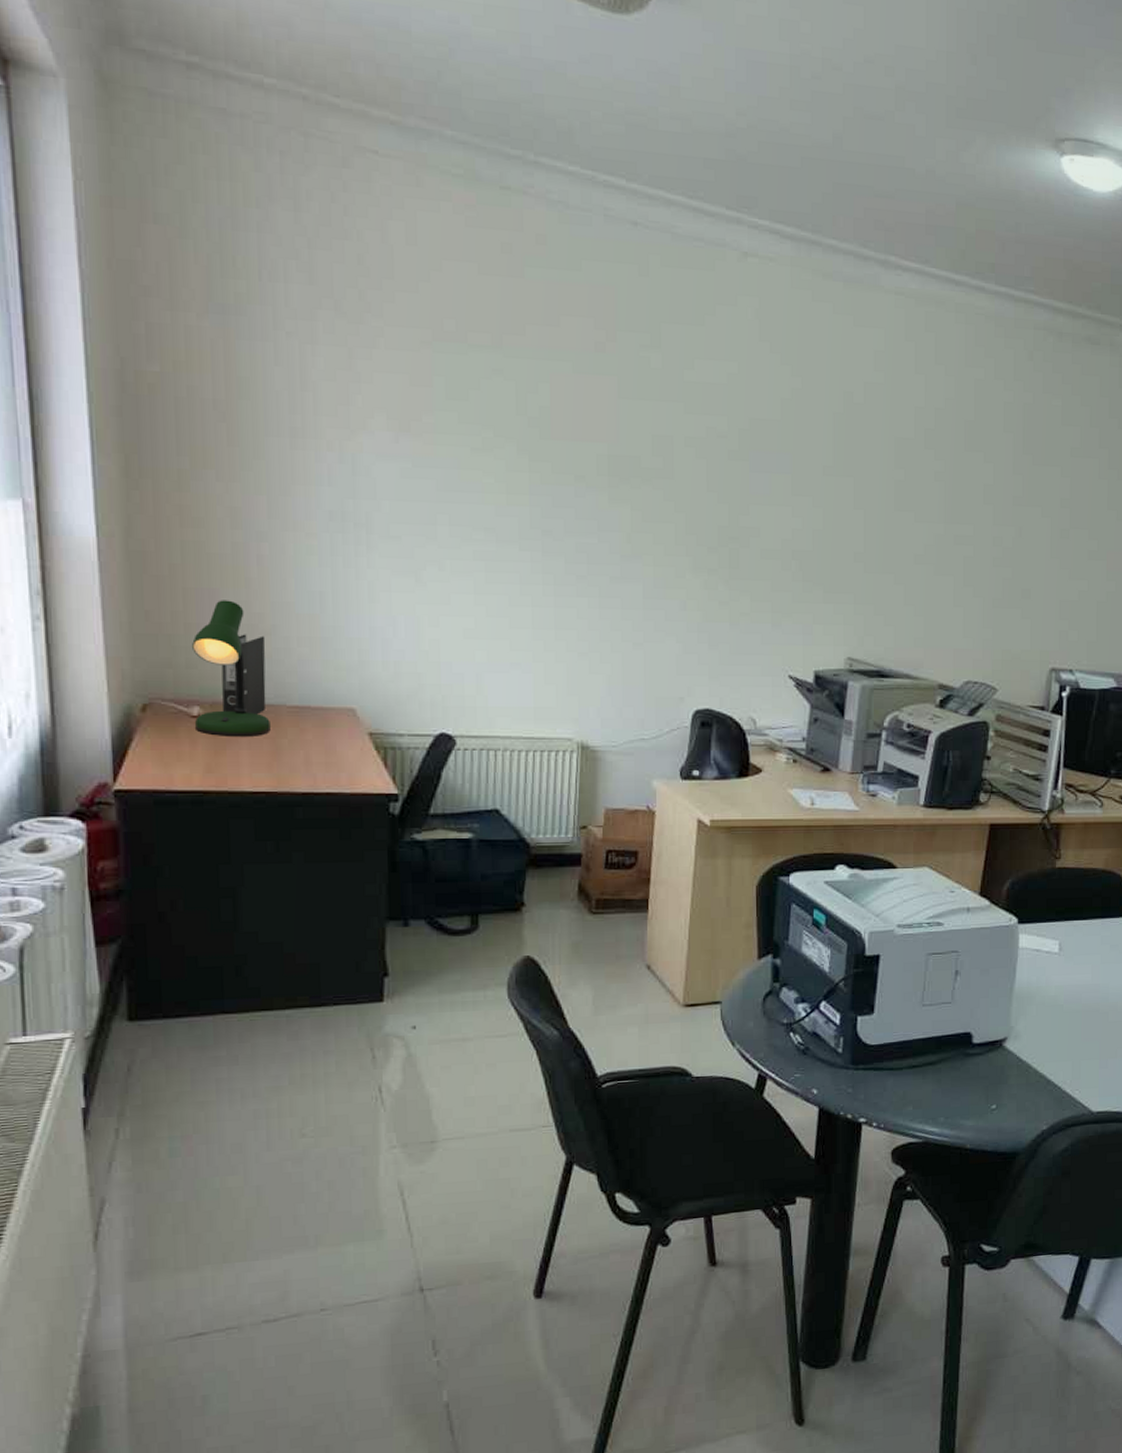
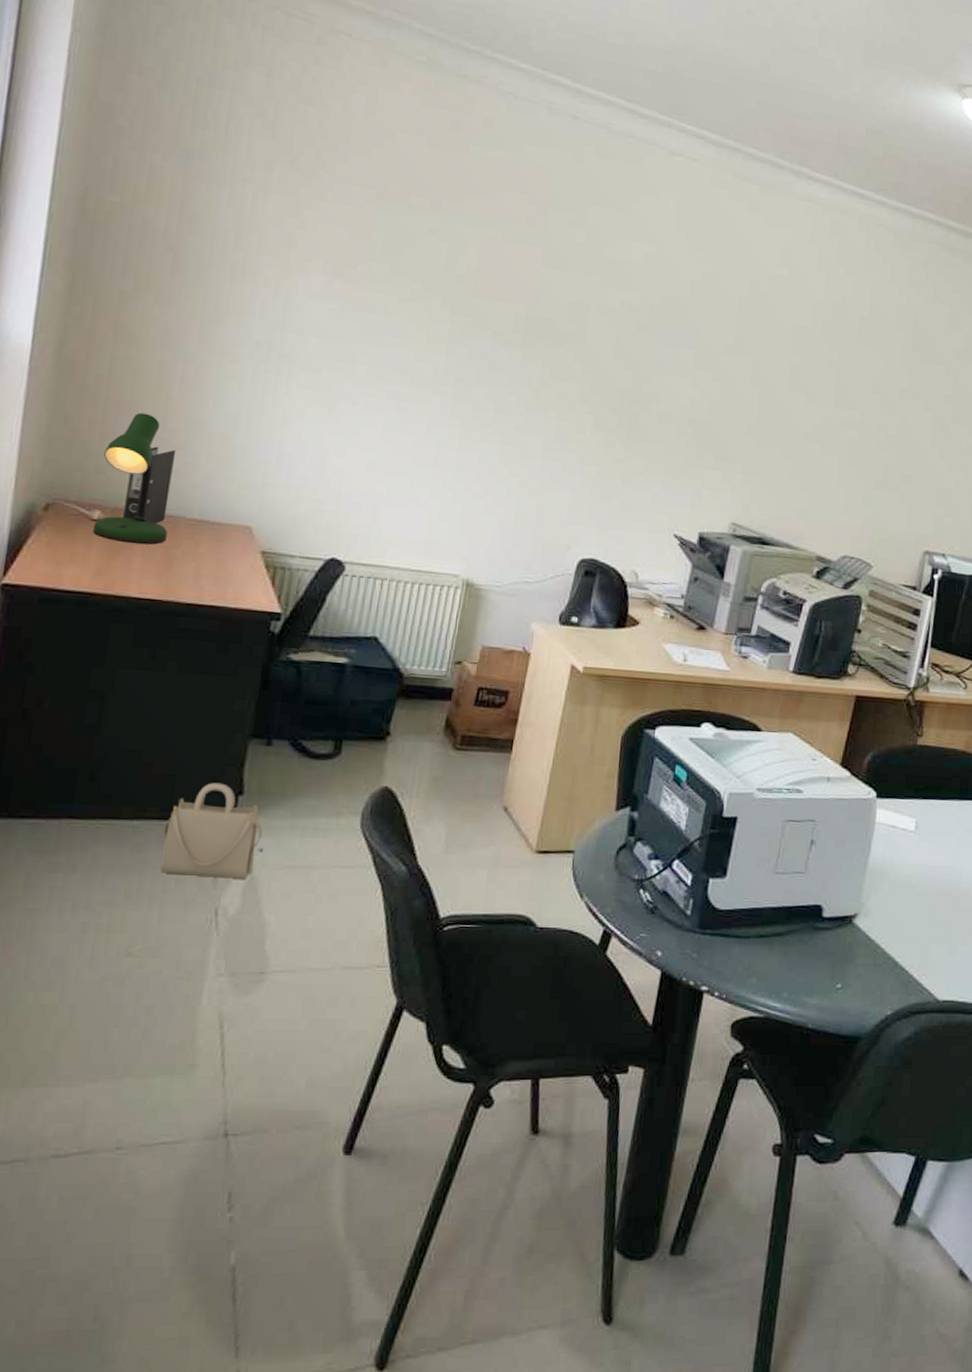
handbag: none [316,967,413,1058] -> present [161,782,263,879]

